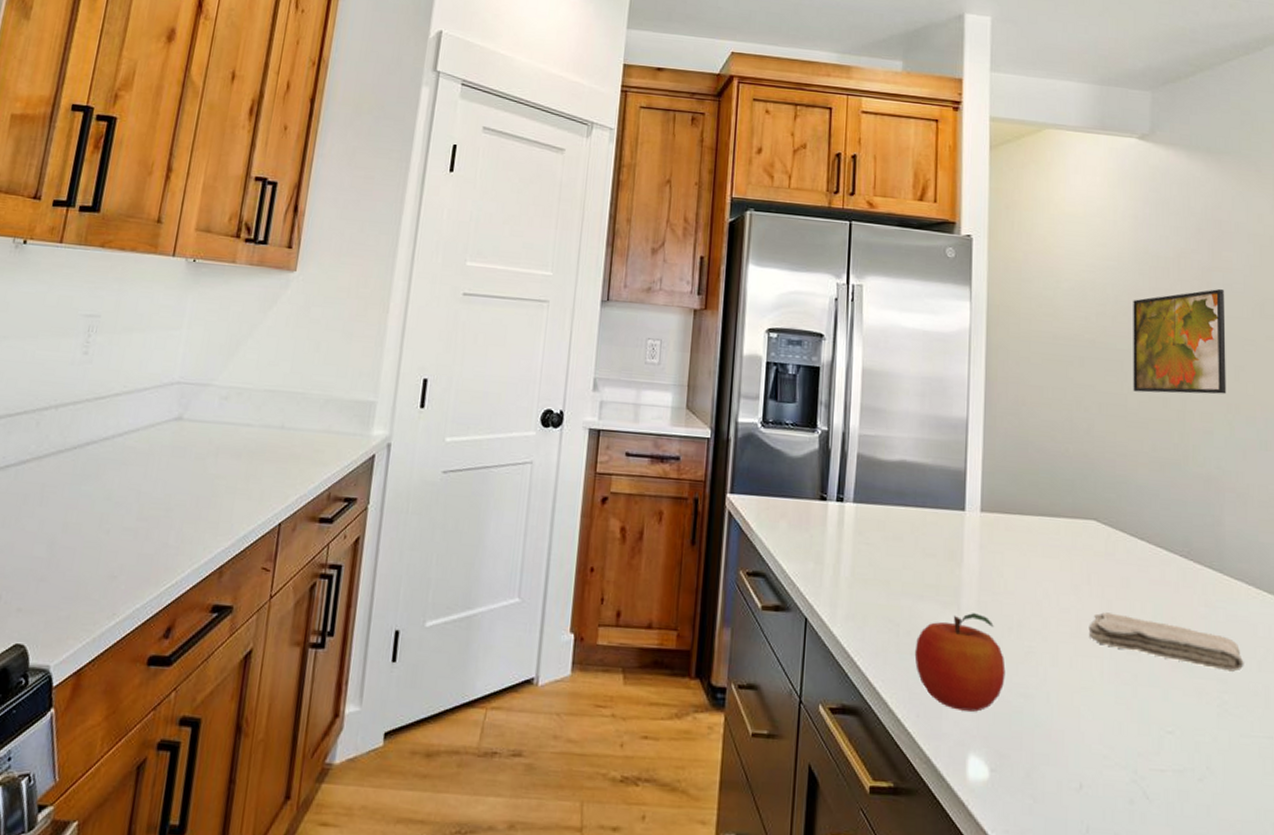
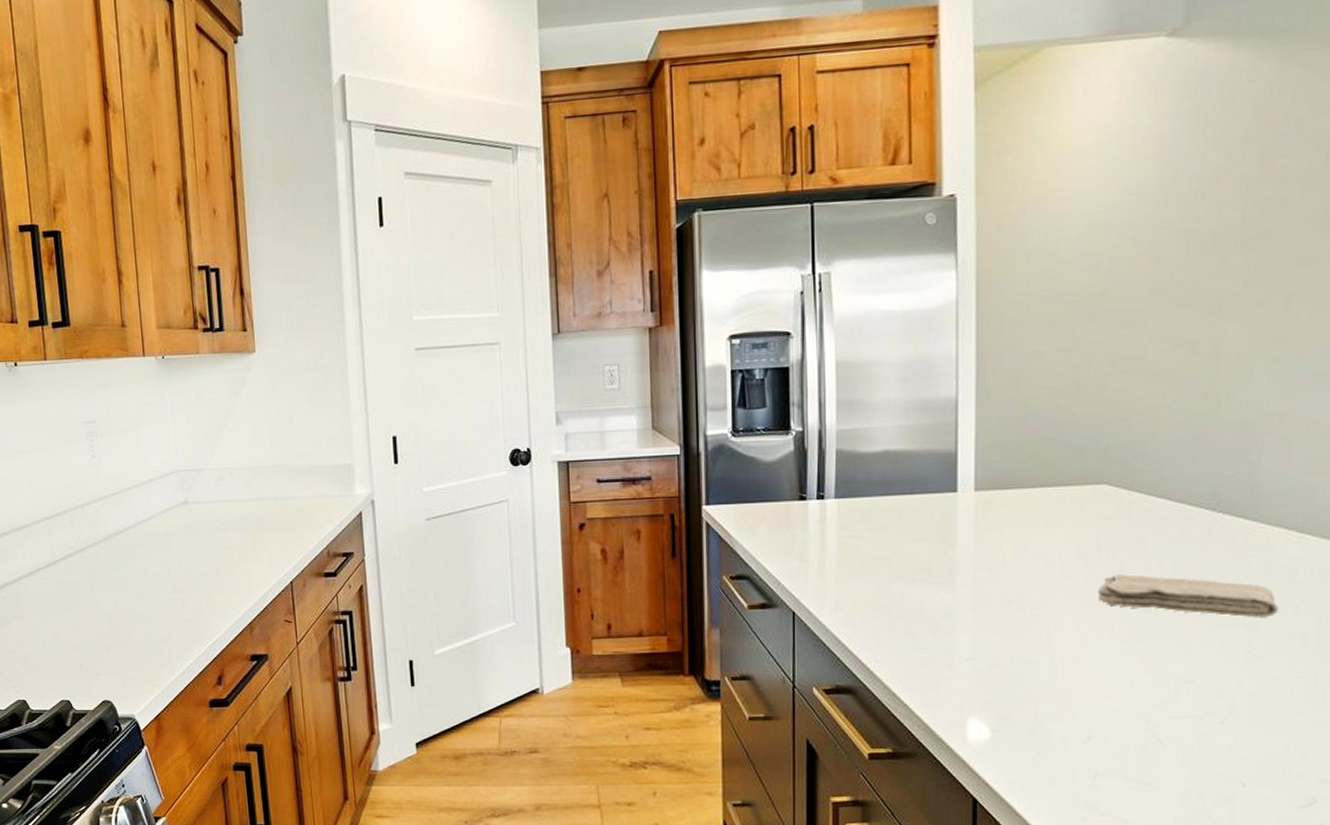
fruit: present [914,613,1006,712] -> none [908,590,1006,680]
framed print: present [1133,289,1227,394] -> none [1154,205,1276,341]

